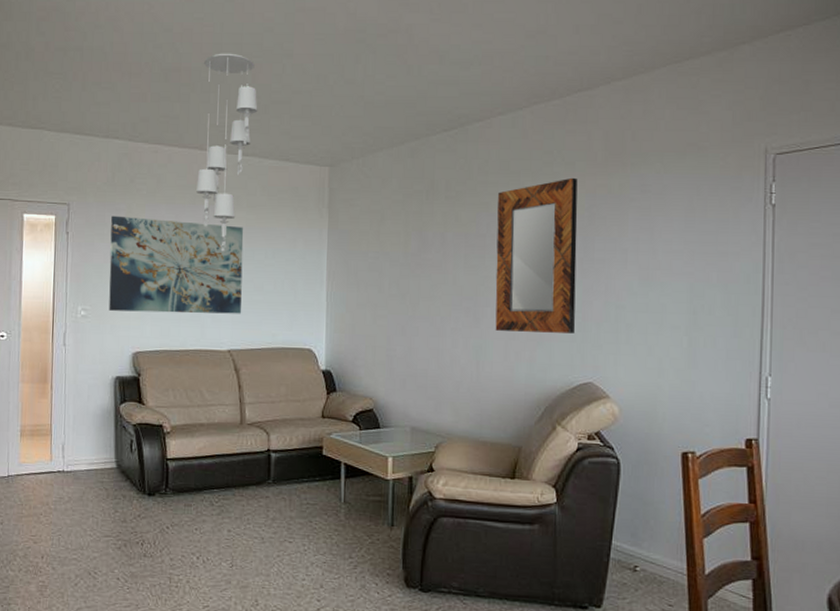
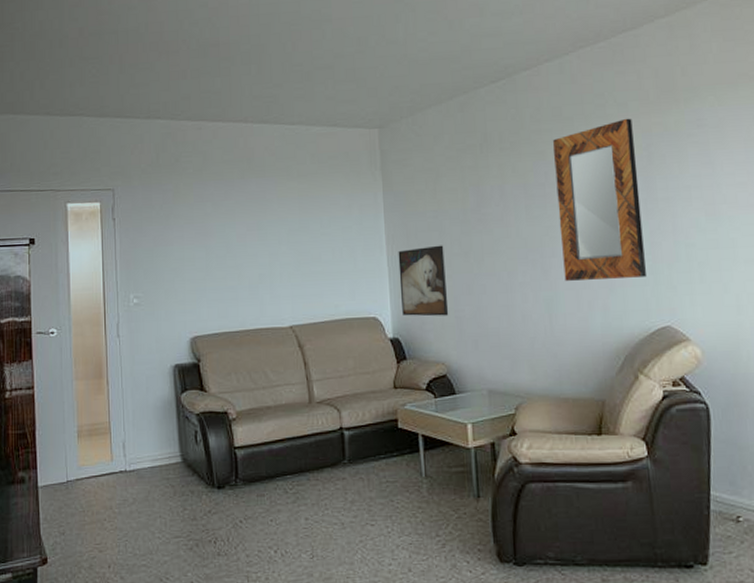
wall art: present [109,215,244,314] -> none [159,197,301,296]
ceiling light fixture: present [196,53,258,252] -> none [241,23,301,225]
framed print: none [336,285,382,354] -> present [398,245,449,317]

